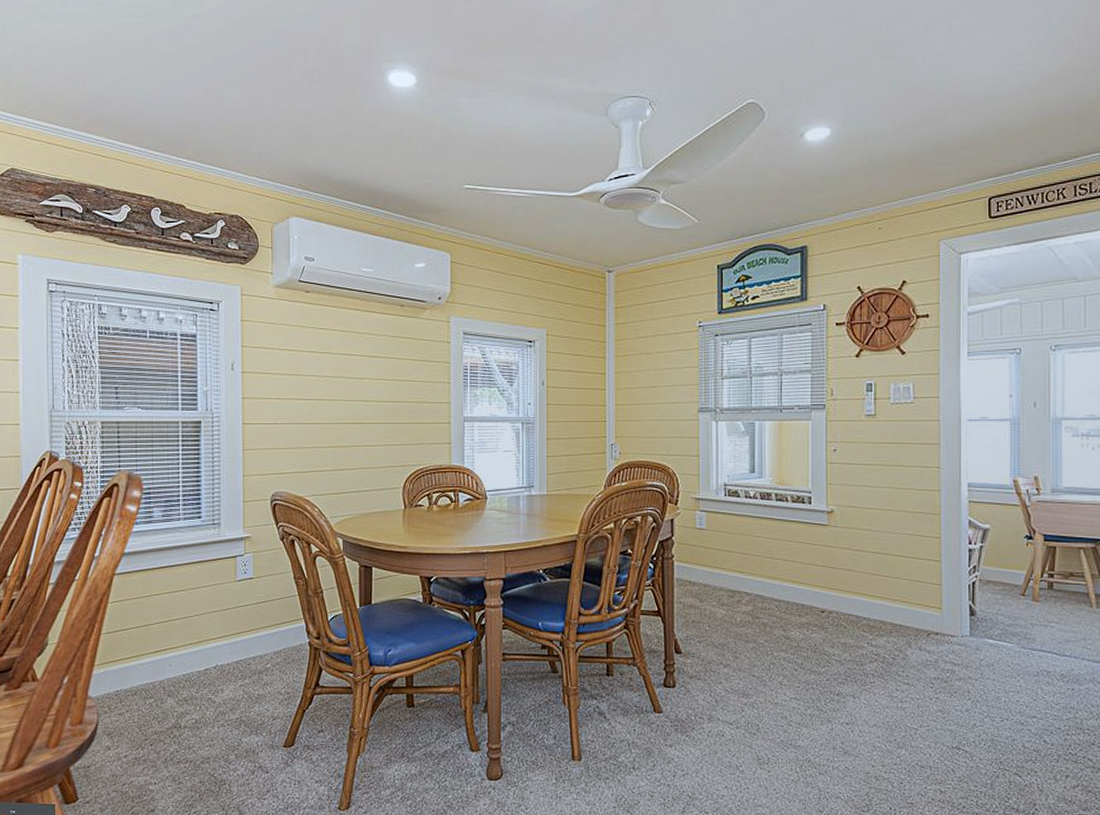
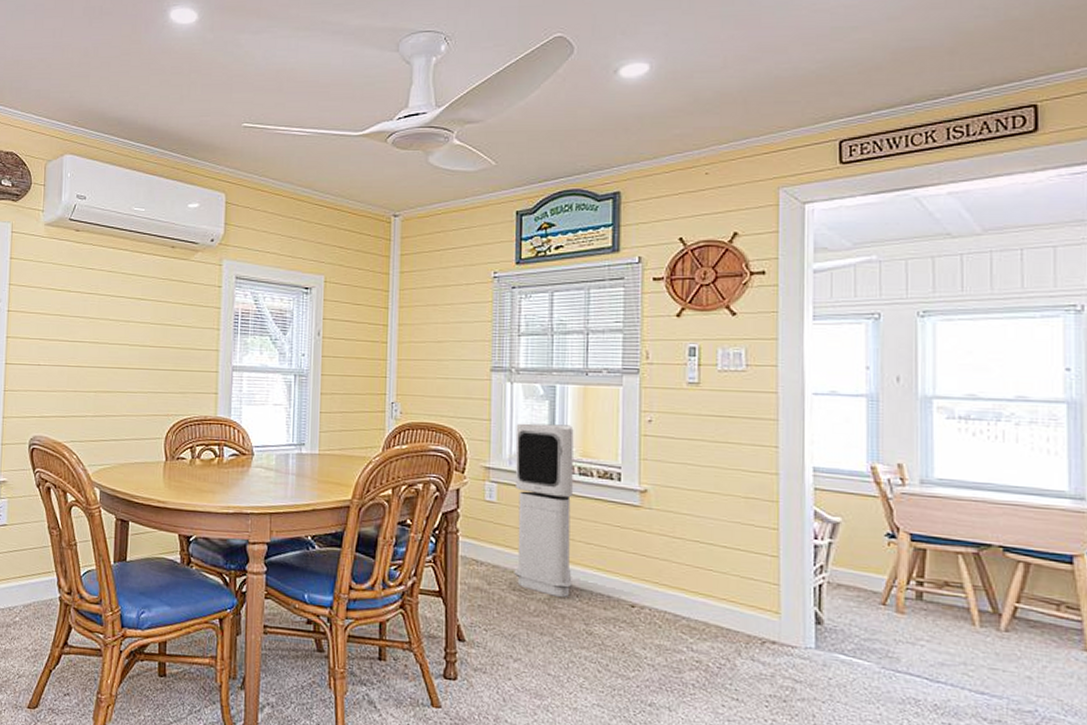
air purifier: none [721,457,772,608] -> present [514,423,574,597]

